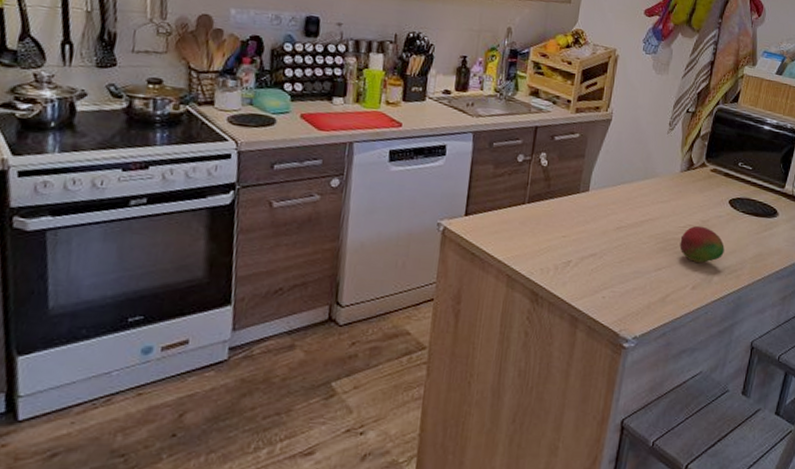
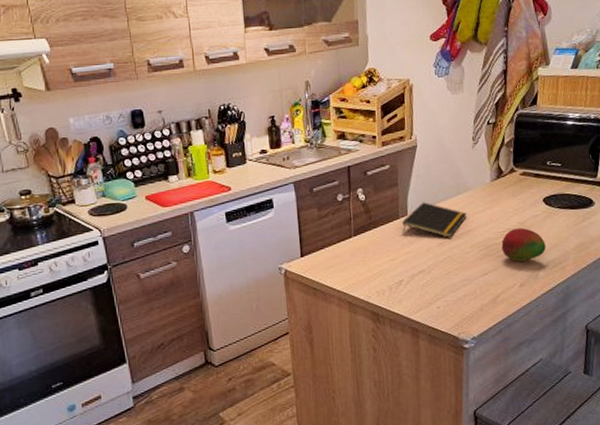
notepad: none [579,180,650,224] -> present [402,202,467,238]

